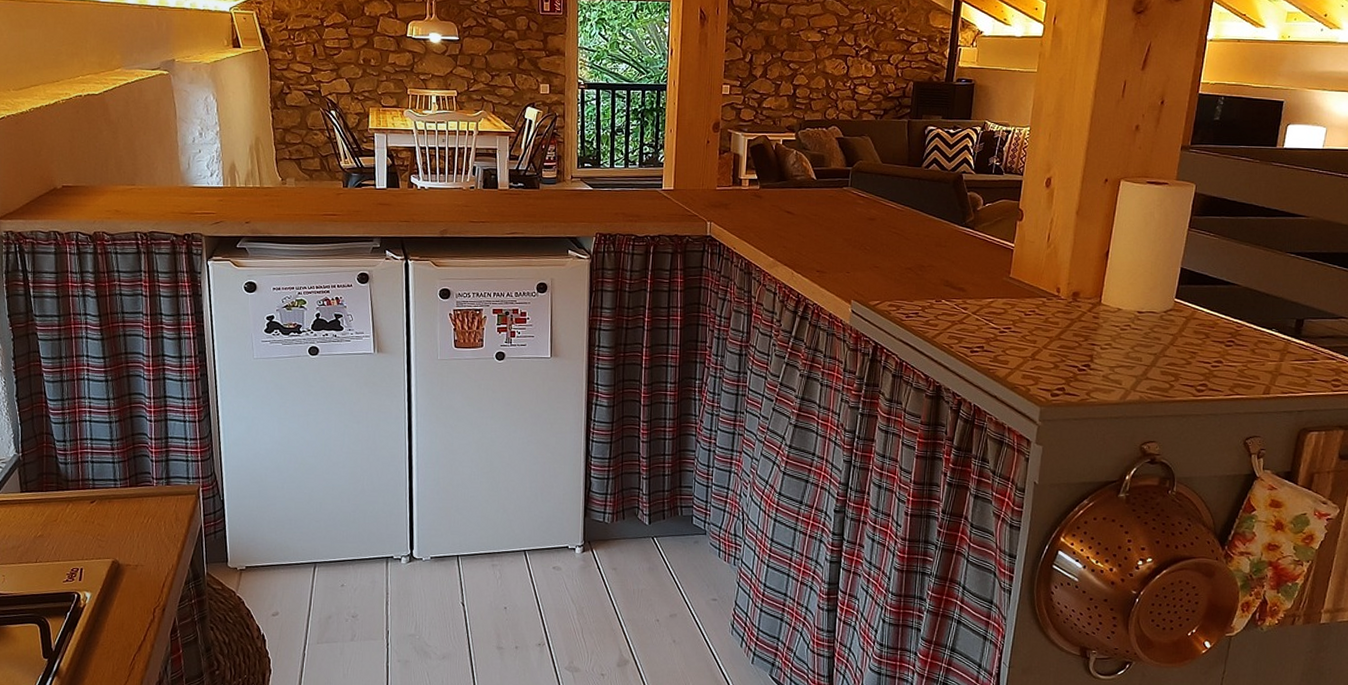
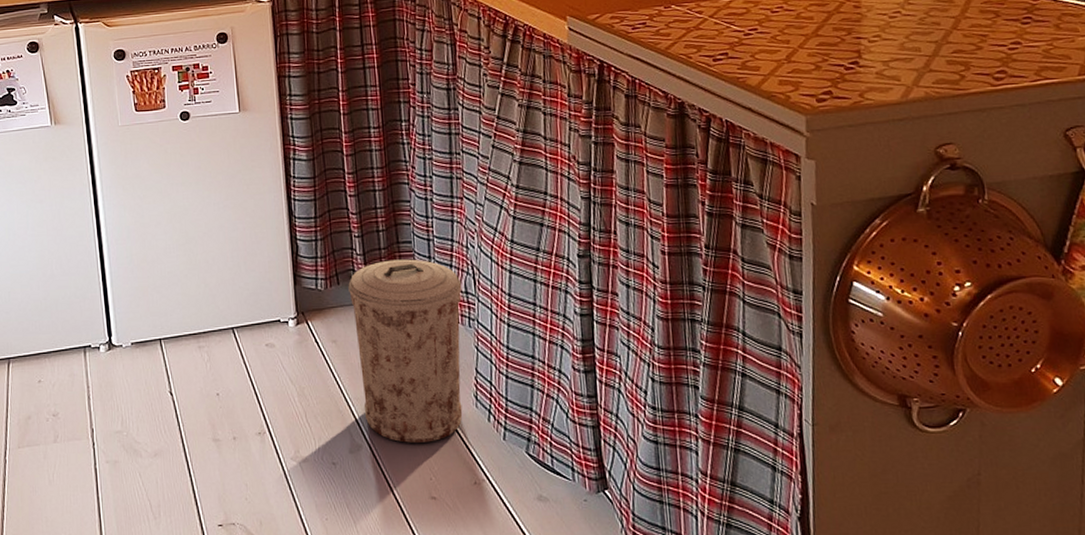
trash can: none [632,501,732,662] -> present [348,259,463,443]

